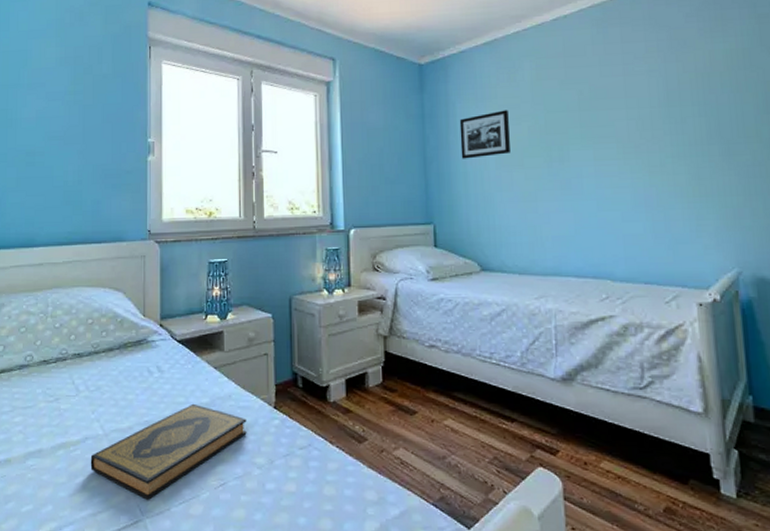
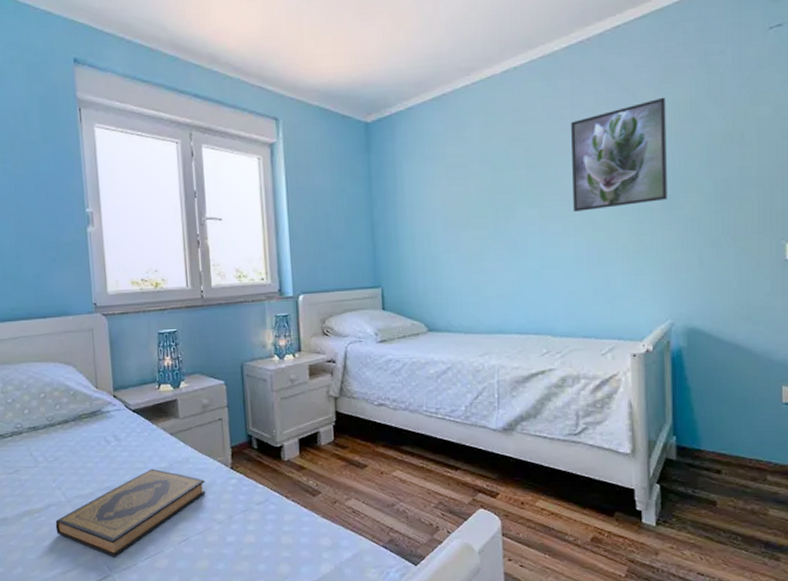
picture frame: present [459,110,510,159] -> none [407,169,457,221]
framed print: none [623,45,726,154] -> present [571,97,667,212]

